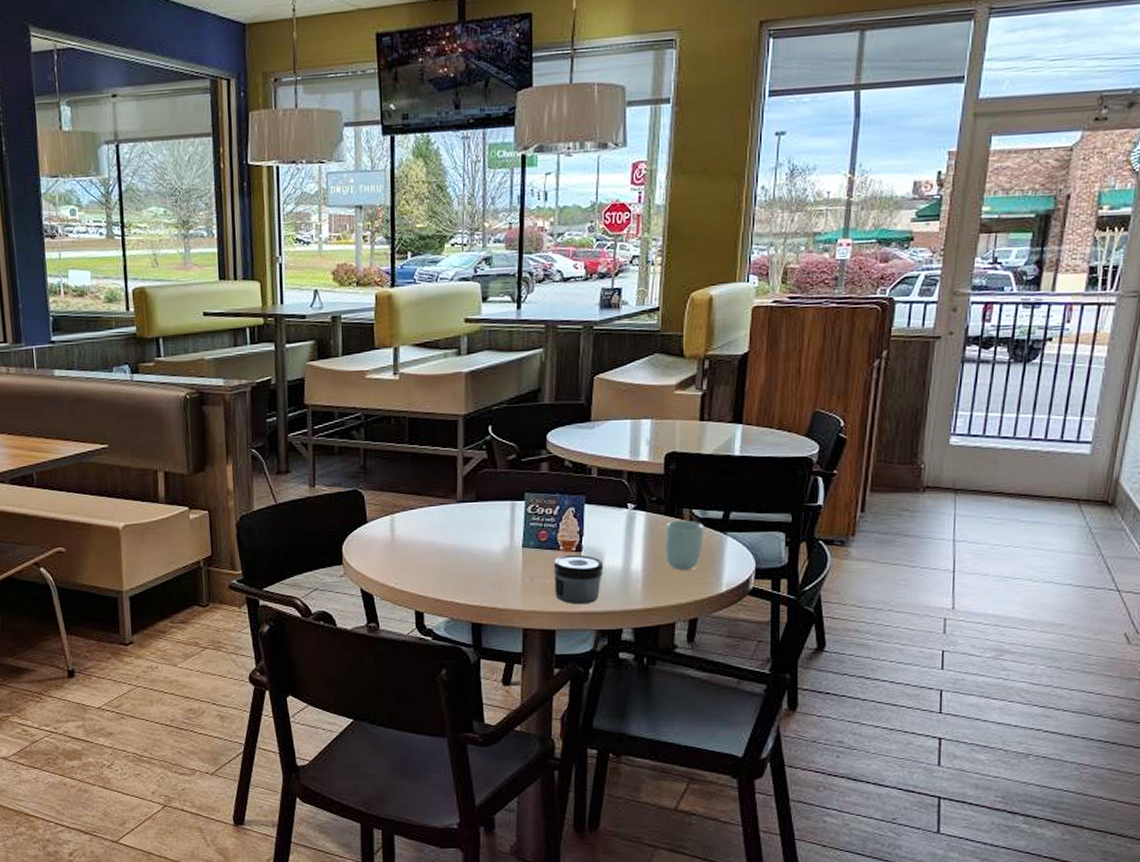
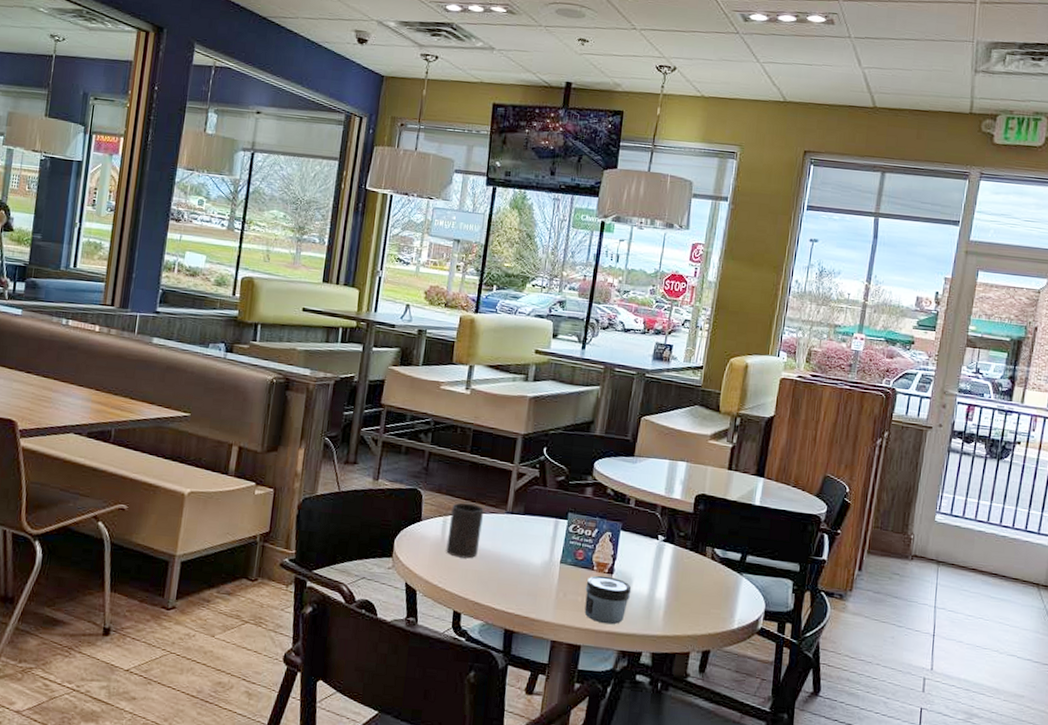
cup: none [397,497,433,556] -> present [446,502,485,559]
cup: present [665,520,705,570] -> none [687,556,724,604]

